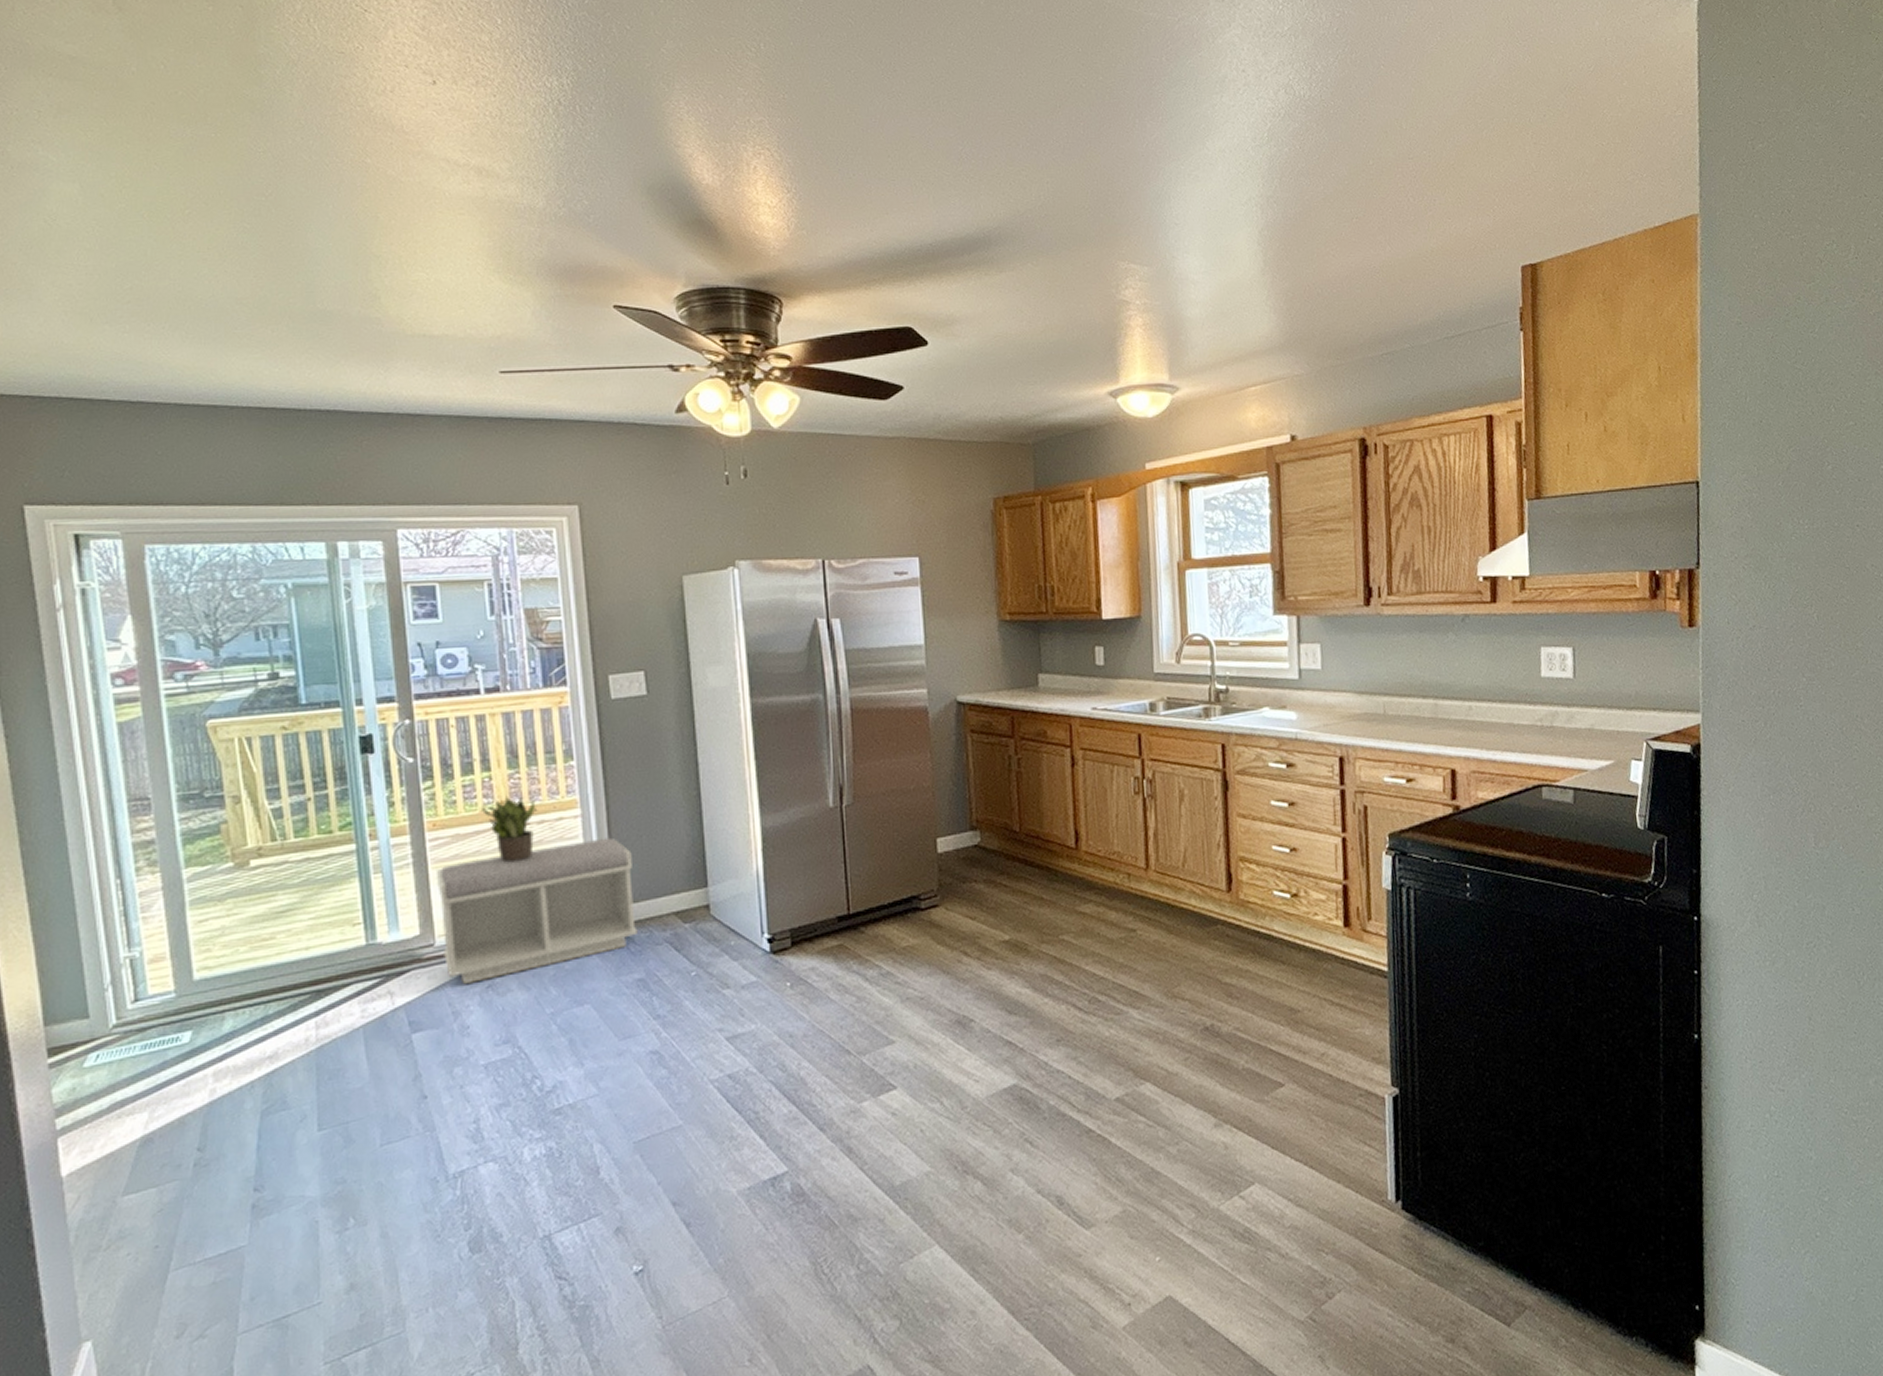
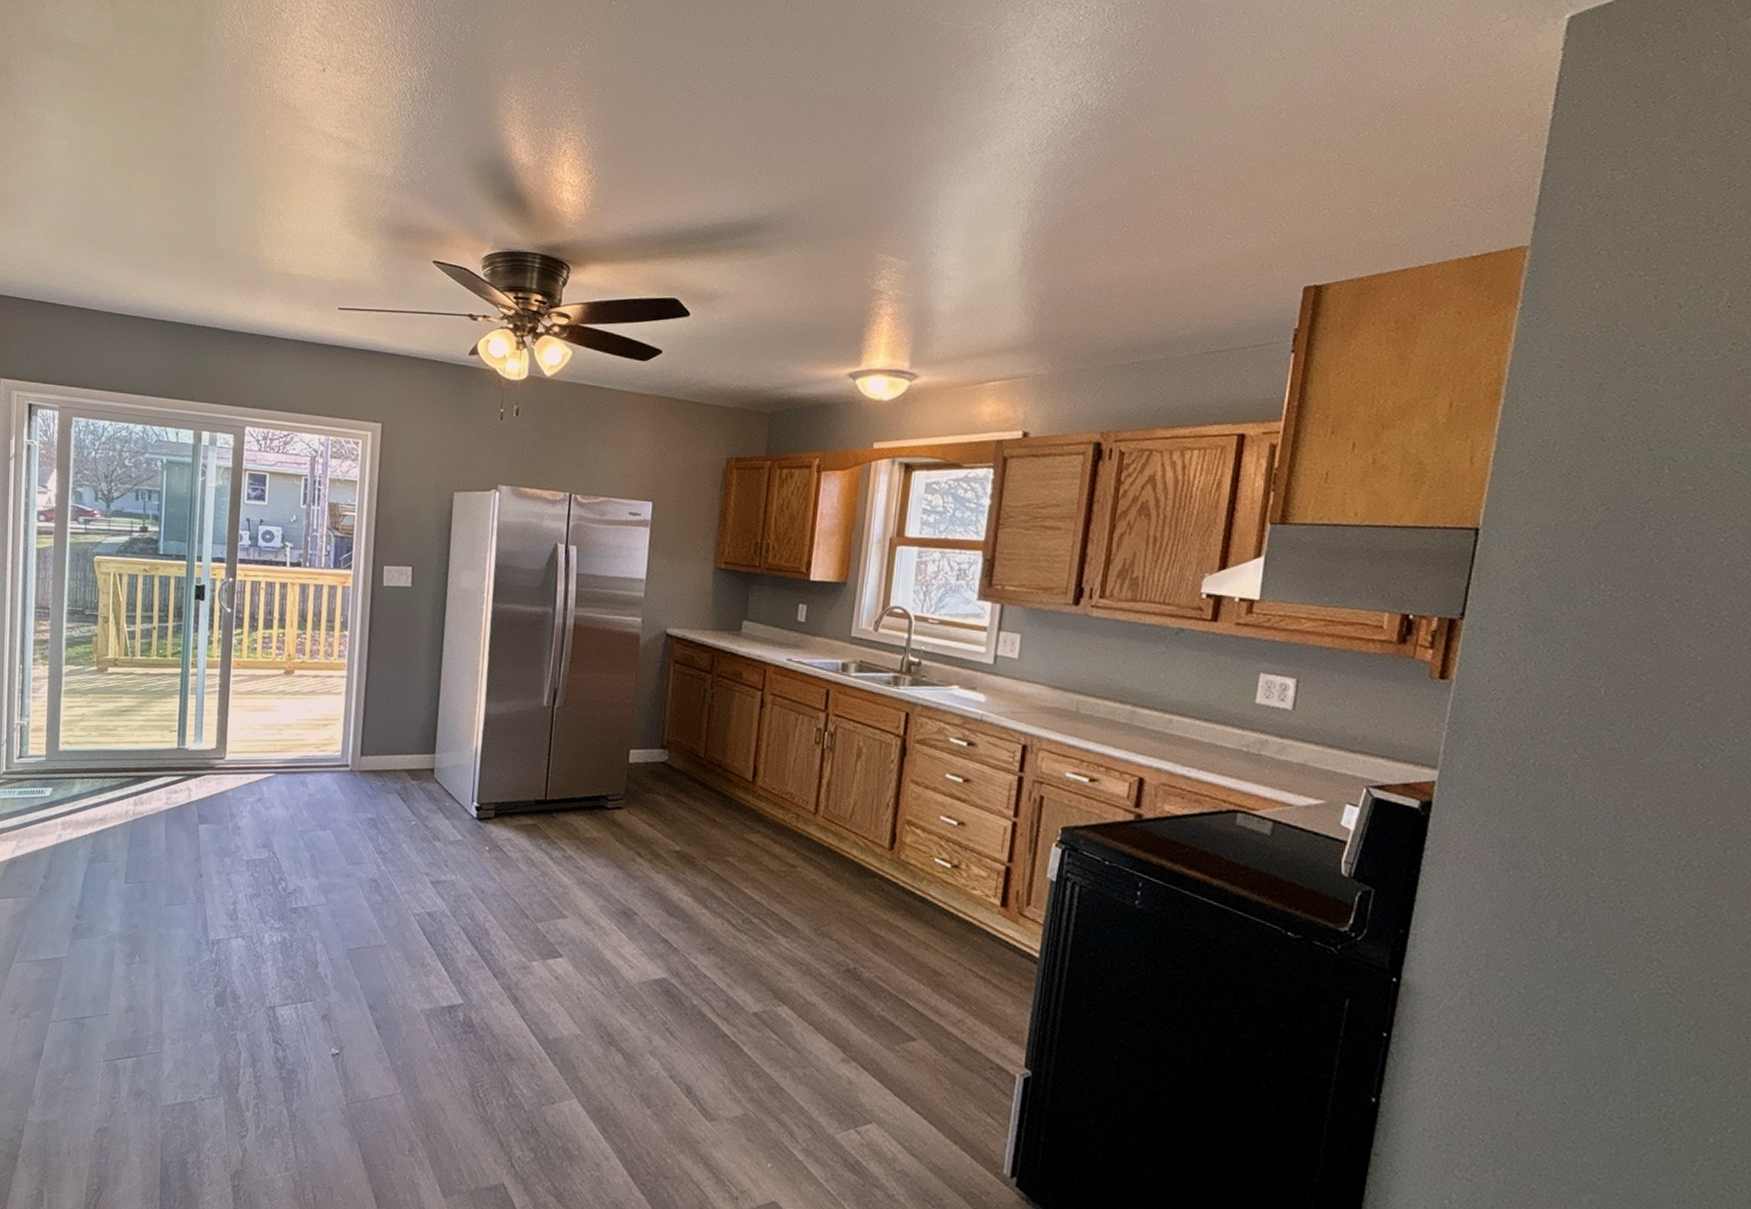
bench: present [435,837,638,985] -> none [230,697,380,795]
potted plant: present [482,794,538,862] -> none [274,649,315,705]

